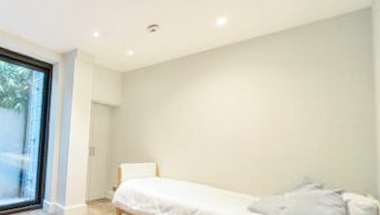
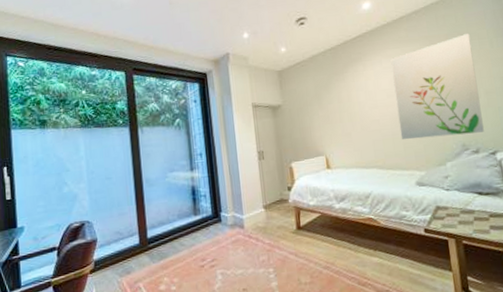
wall art: none [238,62,332,168] -> present [390,33,484,140]

